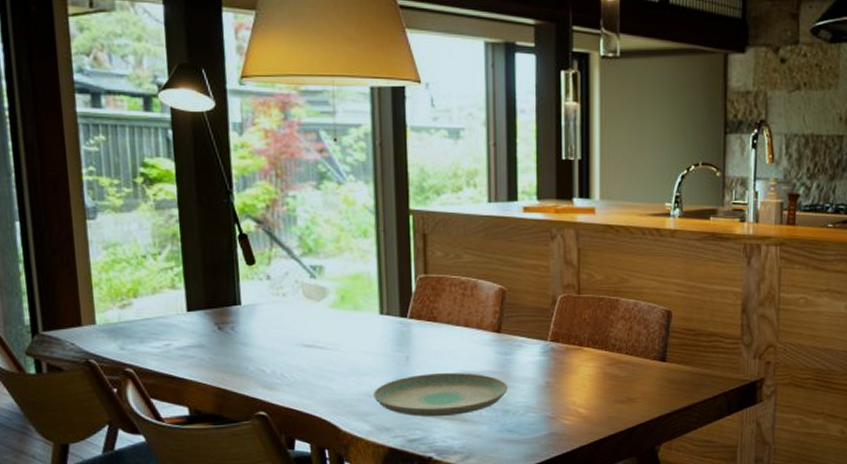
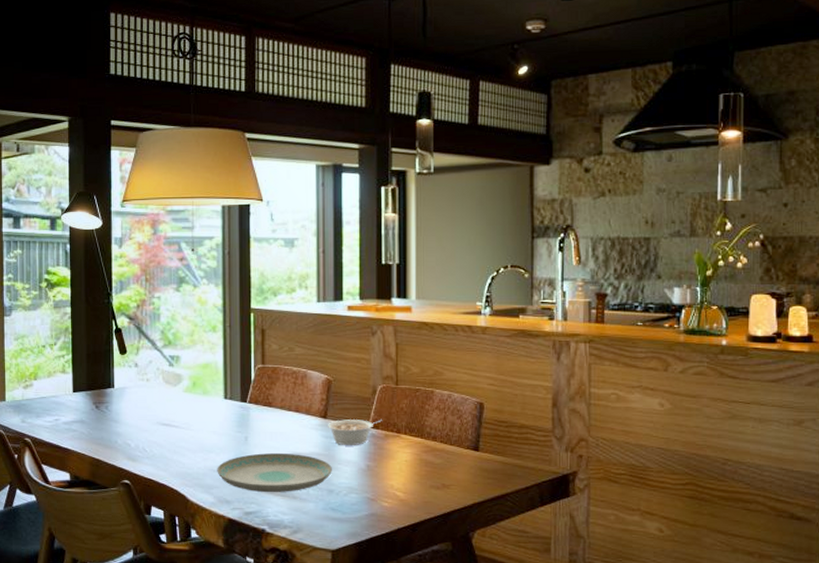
legume: none [502,332,562,362] -> present [328,419,382,446]

